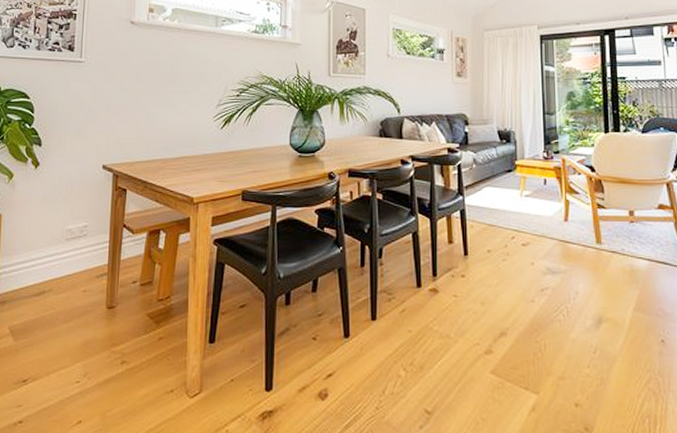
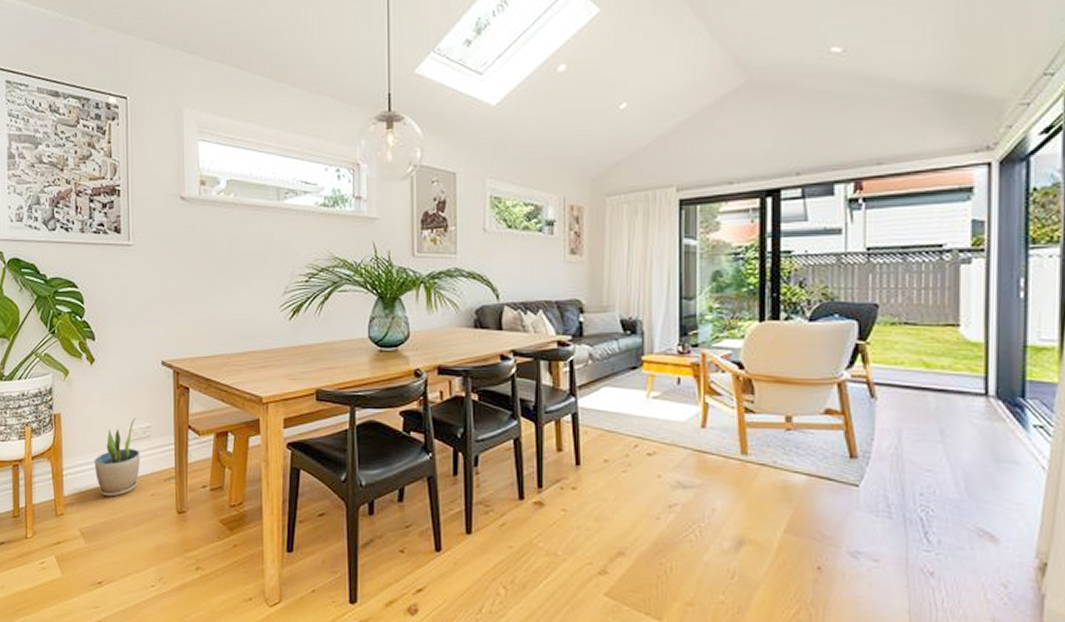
potted plant: none [29,217,75,295] -> present [94,417,140,497]

